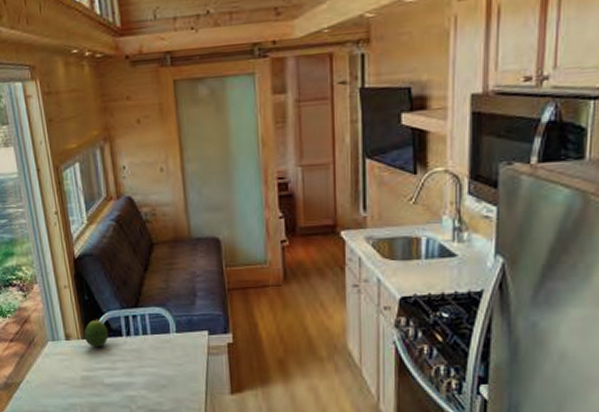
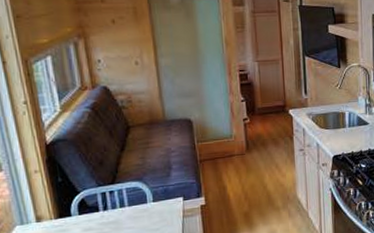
fruit: present [84,319,109,348] -> none [57,198,85,225]

